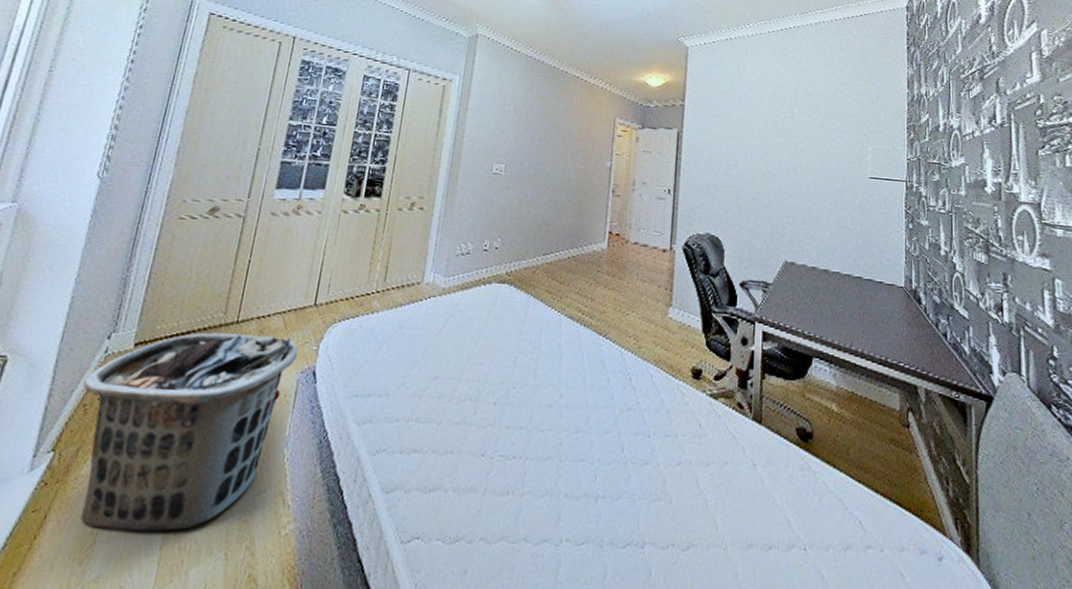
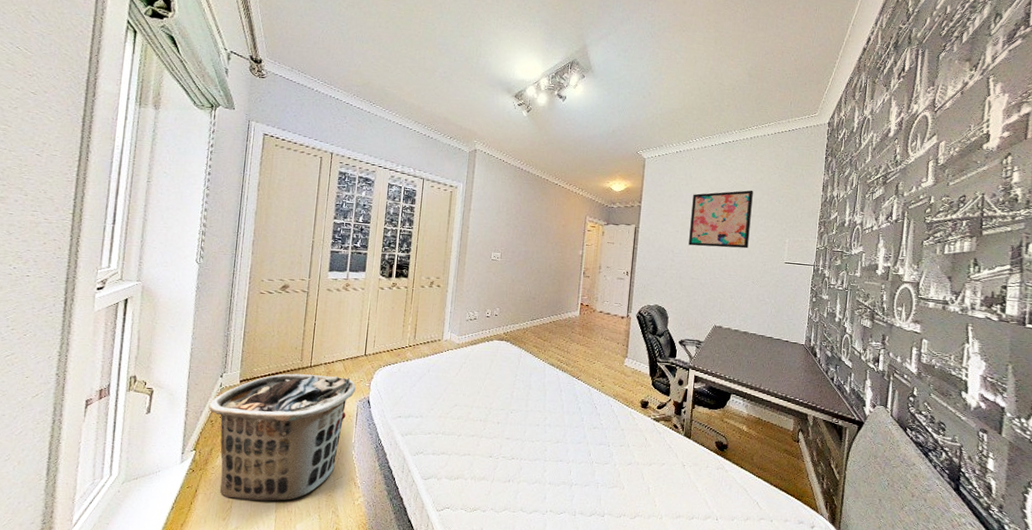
wall art: none [746,86,823,160] -> present [688,190,753,249]

